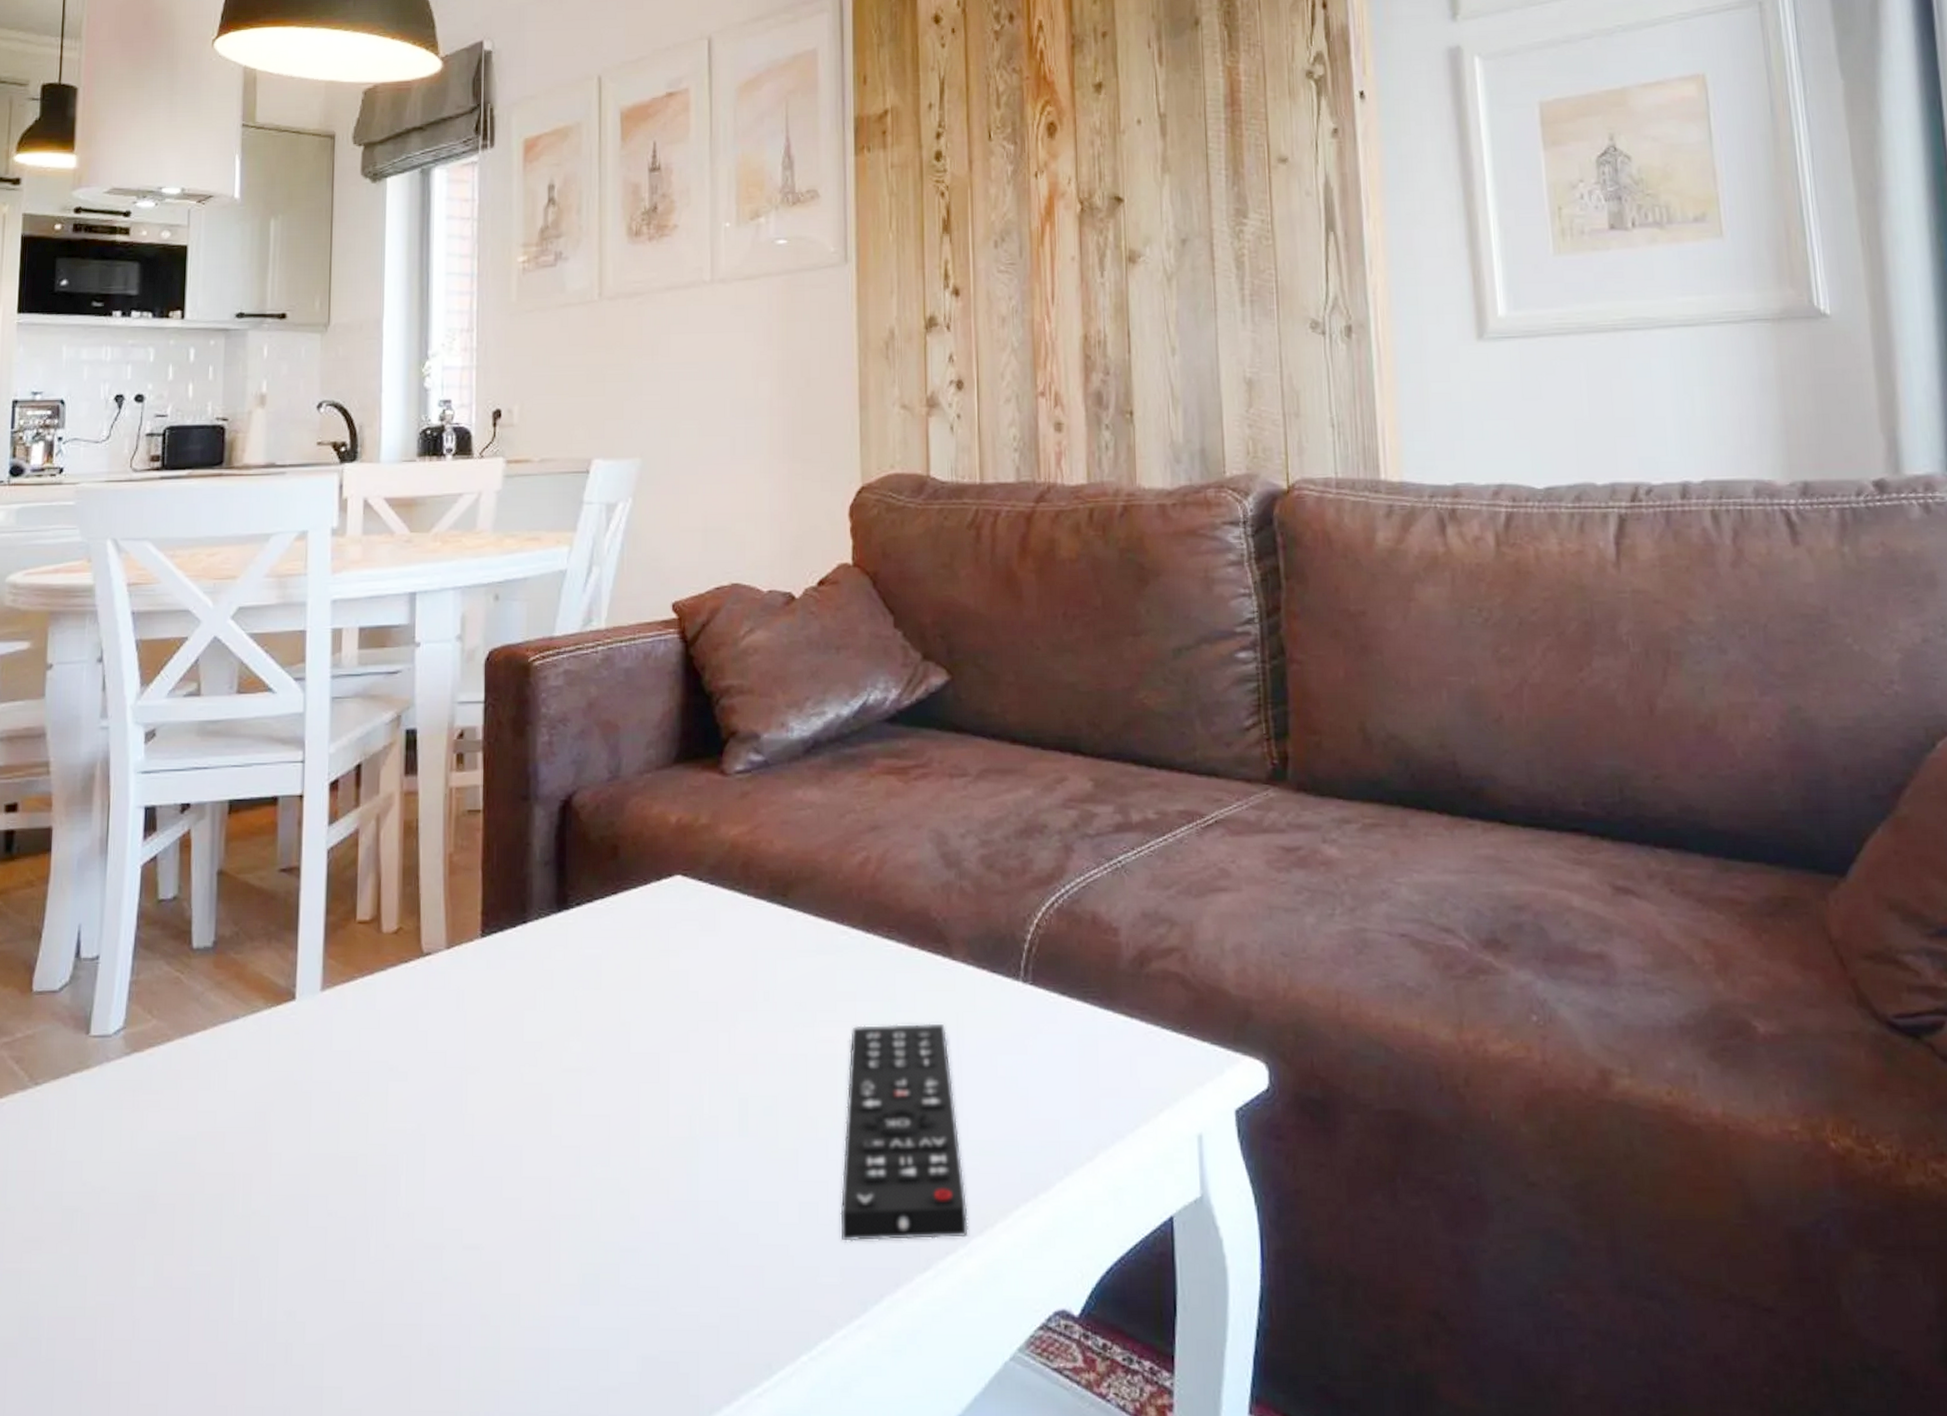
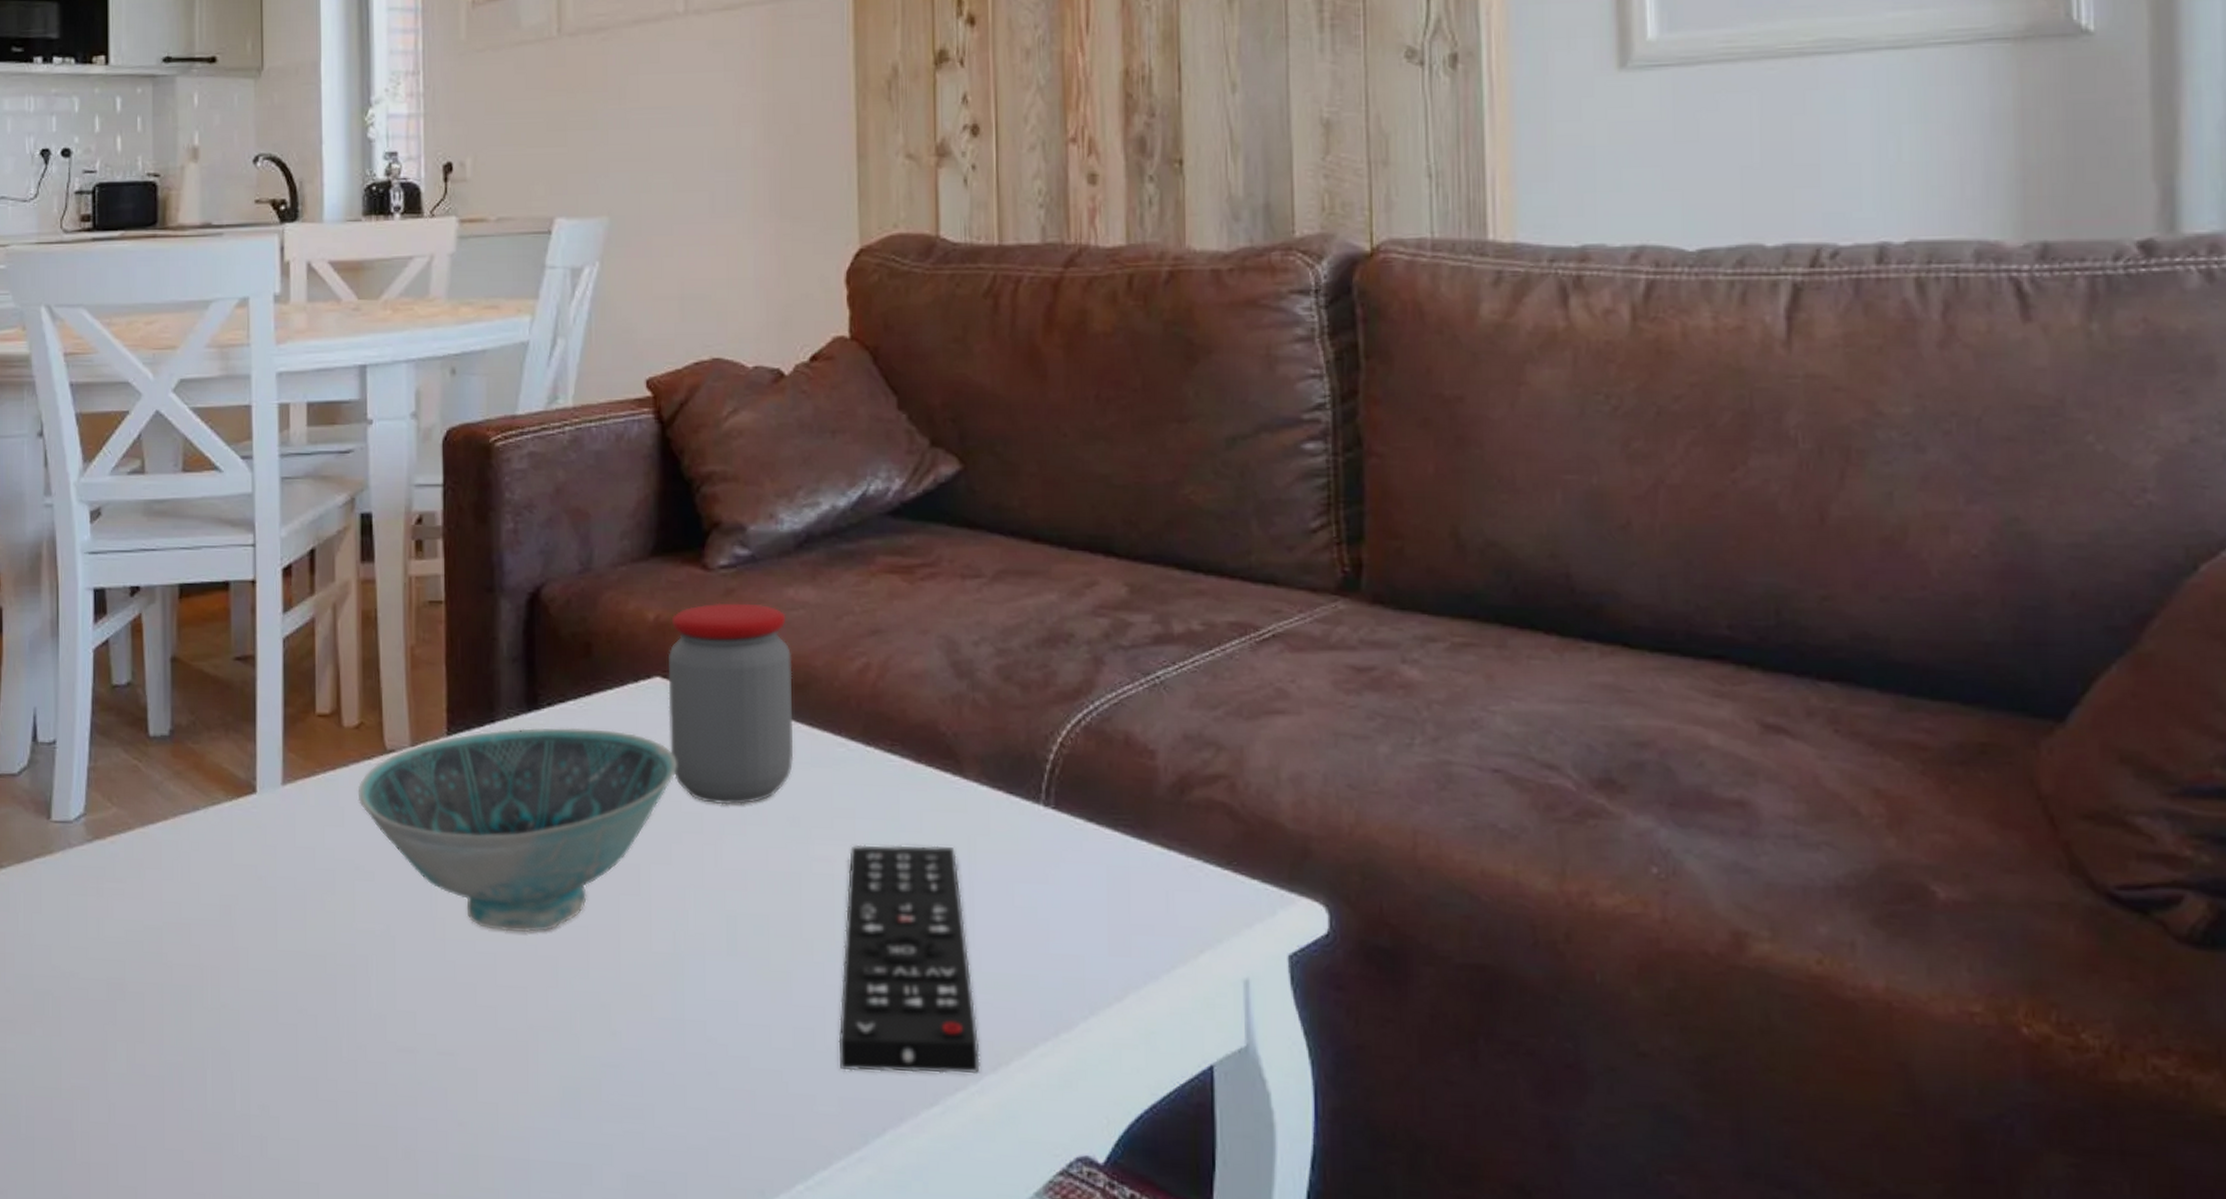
bowl: none [394,926,695,1124] -> present [357,727,677,932]
jar: none [688,805,801,993] -> present [667,602,794,805]

